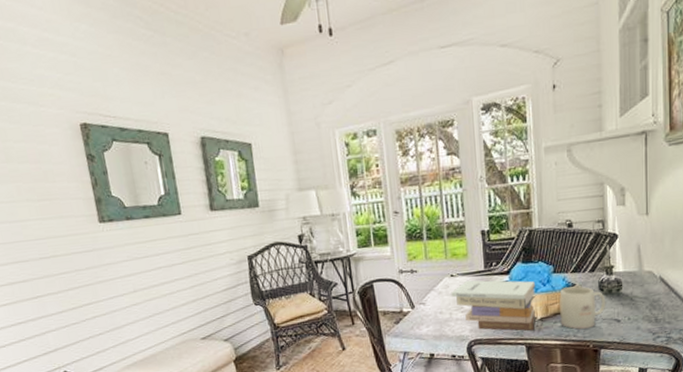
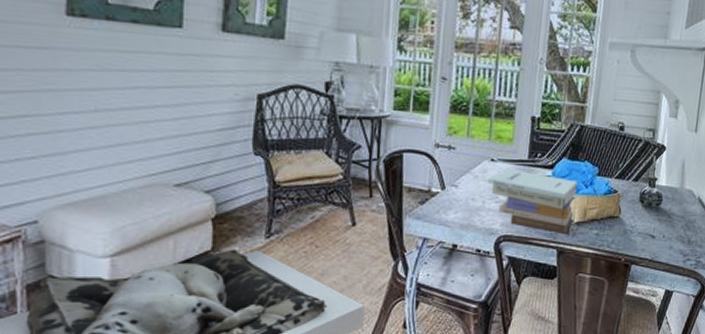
mug: present [559,286,606,330] -> none [596,193,645,240]

